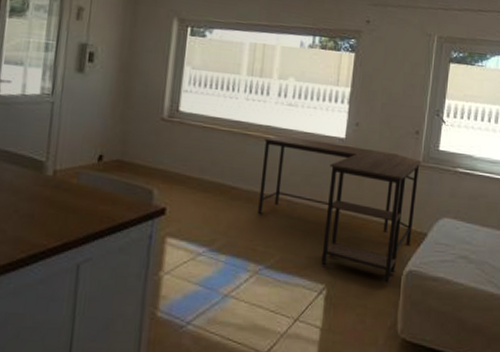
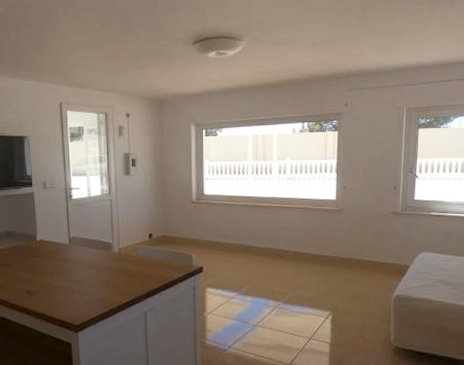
desk: present [258,135,422,284] -> none [272,203,400,306]

